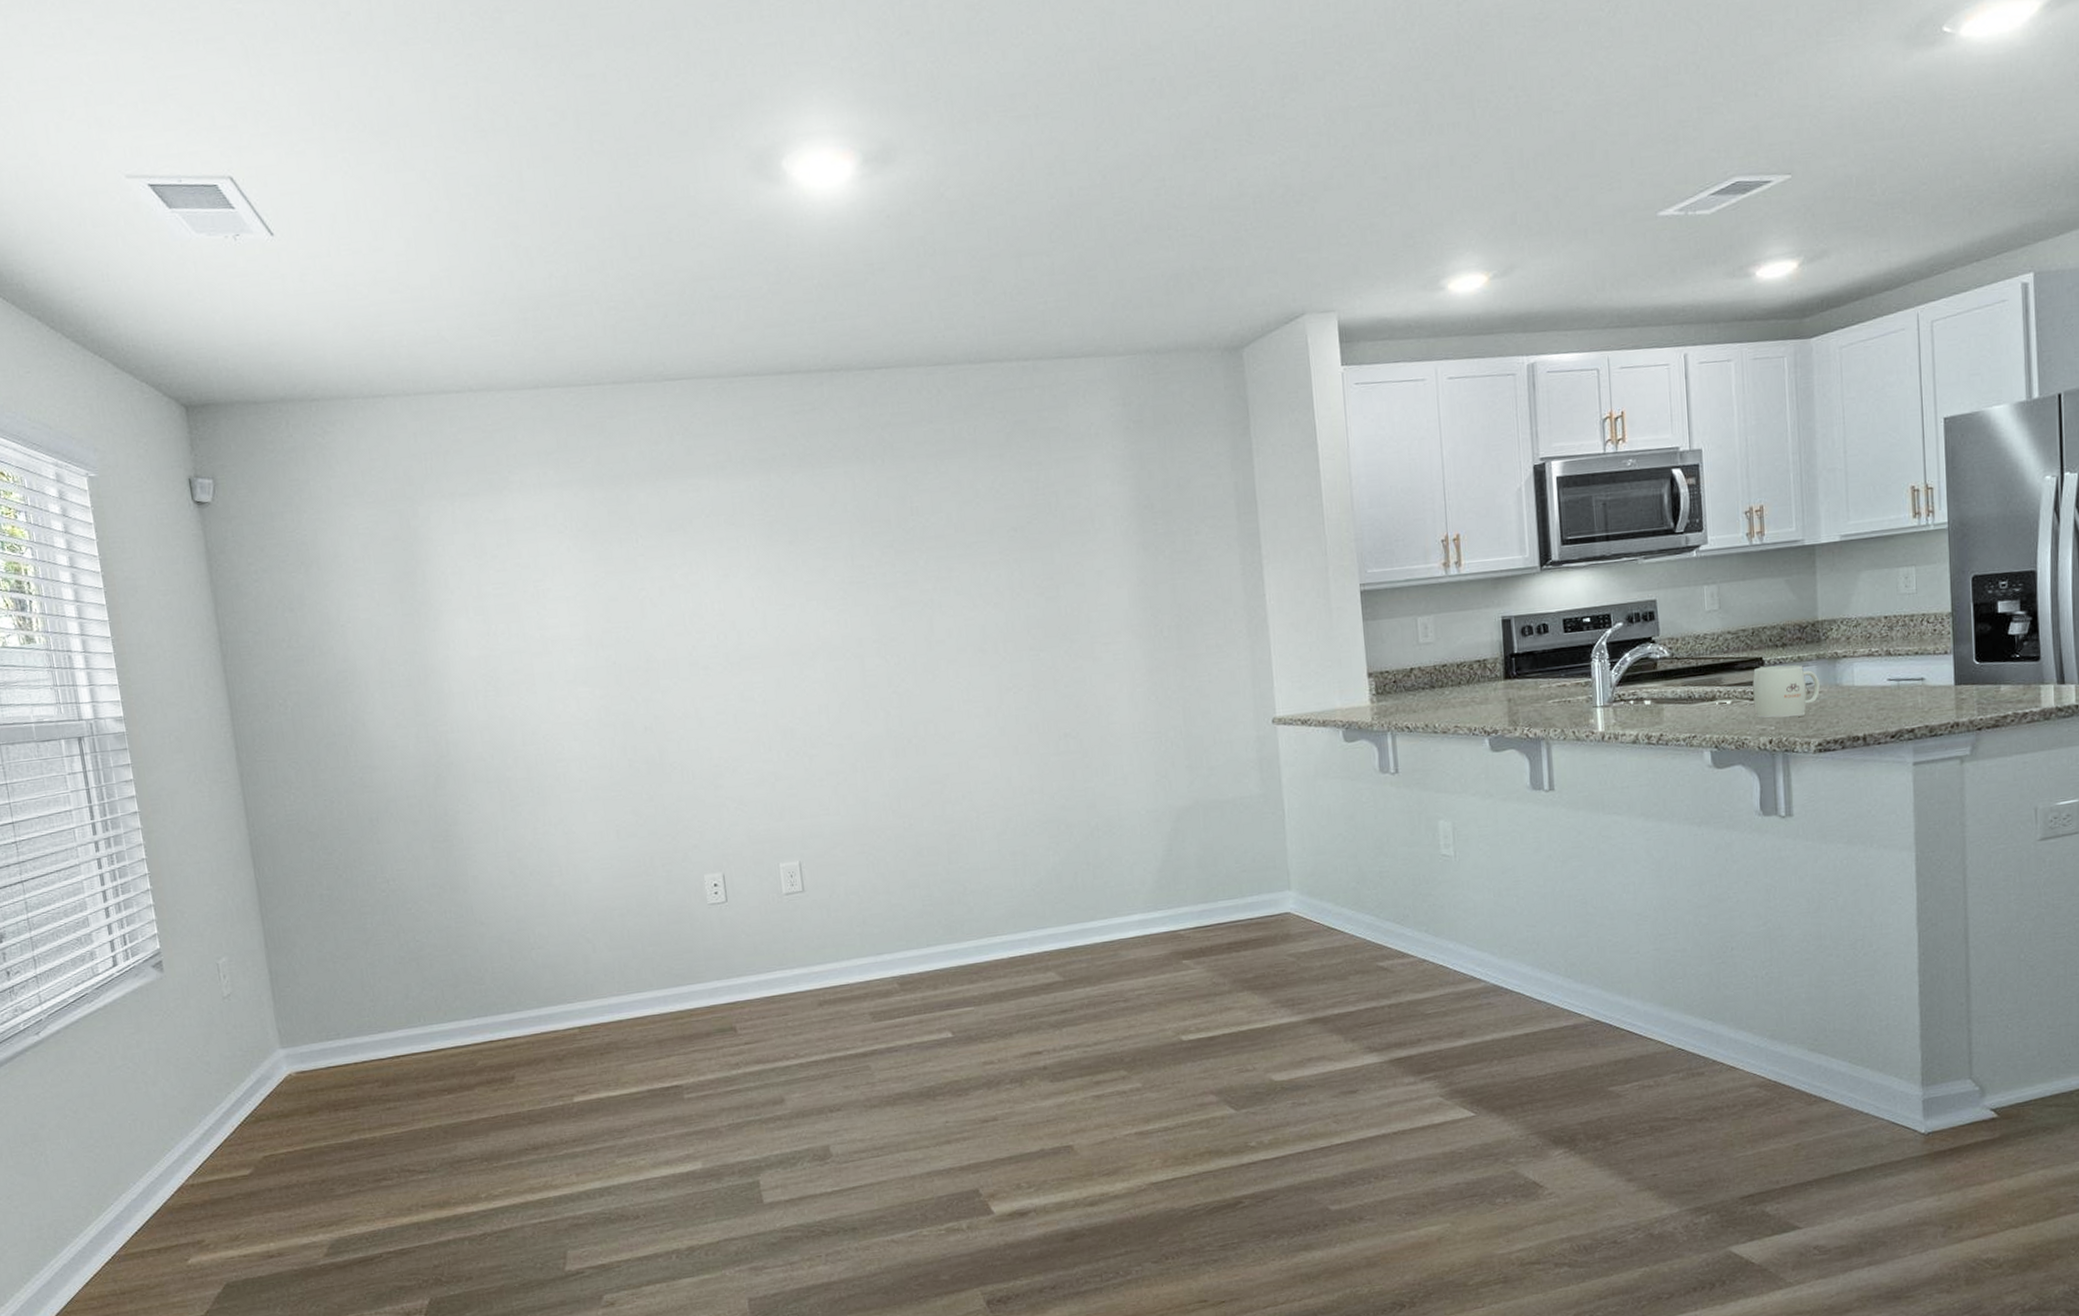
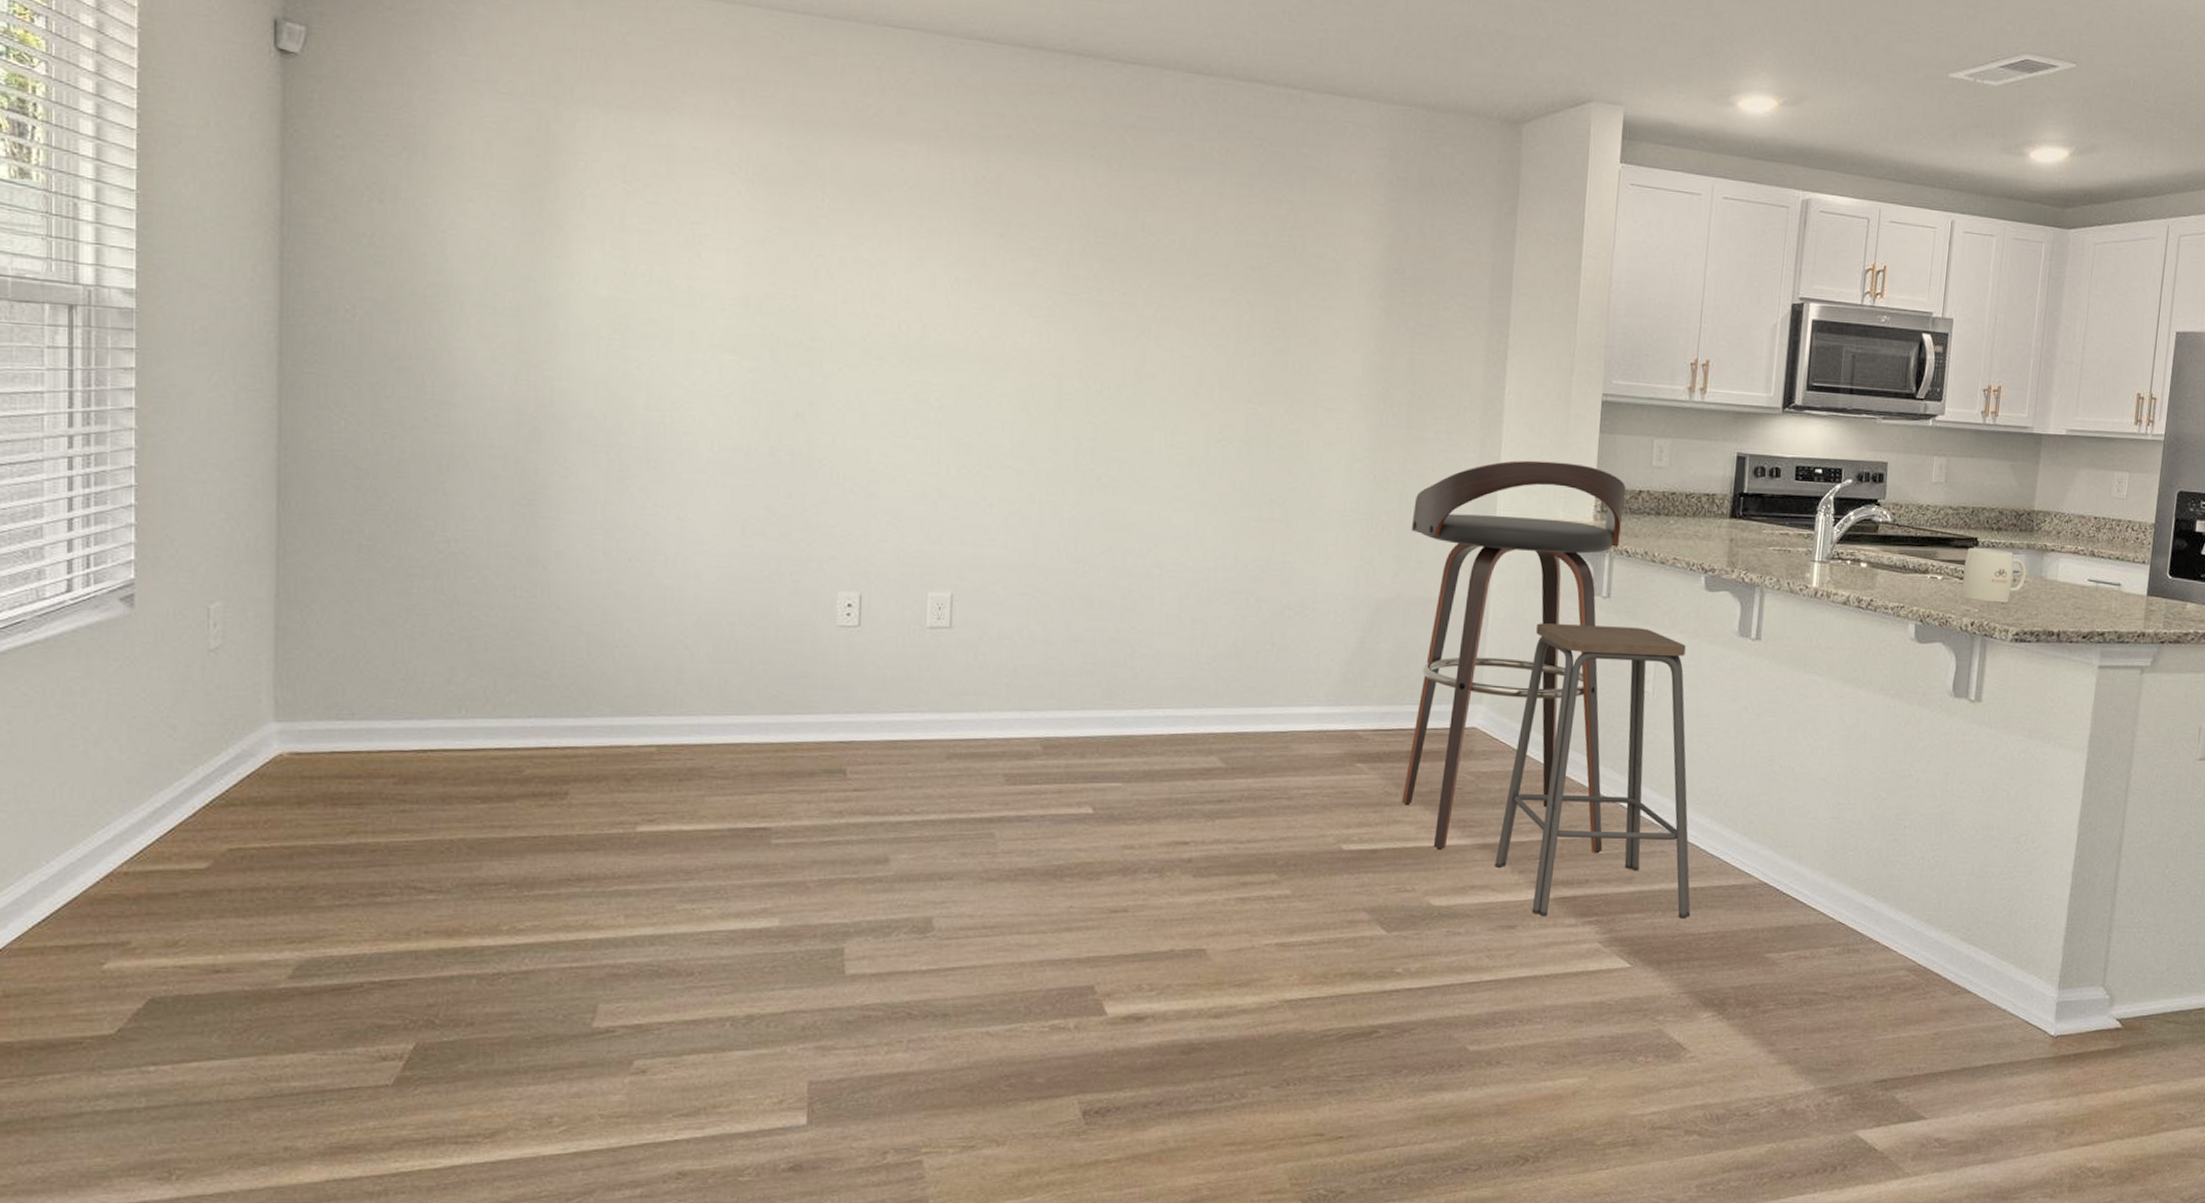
bar stool: none [1197,653,1429,1030] -> present [1401,460,1626,854]
bar stool: none [1327,796,1527,1078] -> present [1495,623,1691,919]

